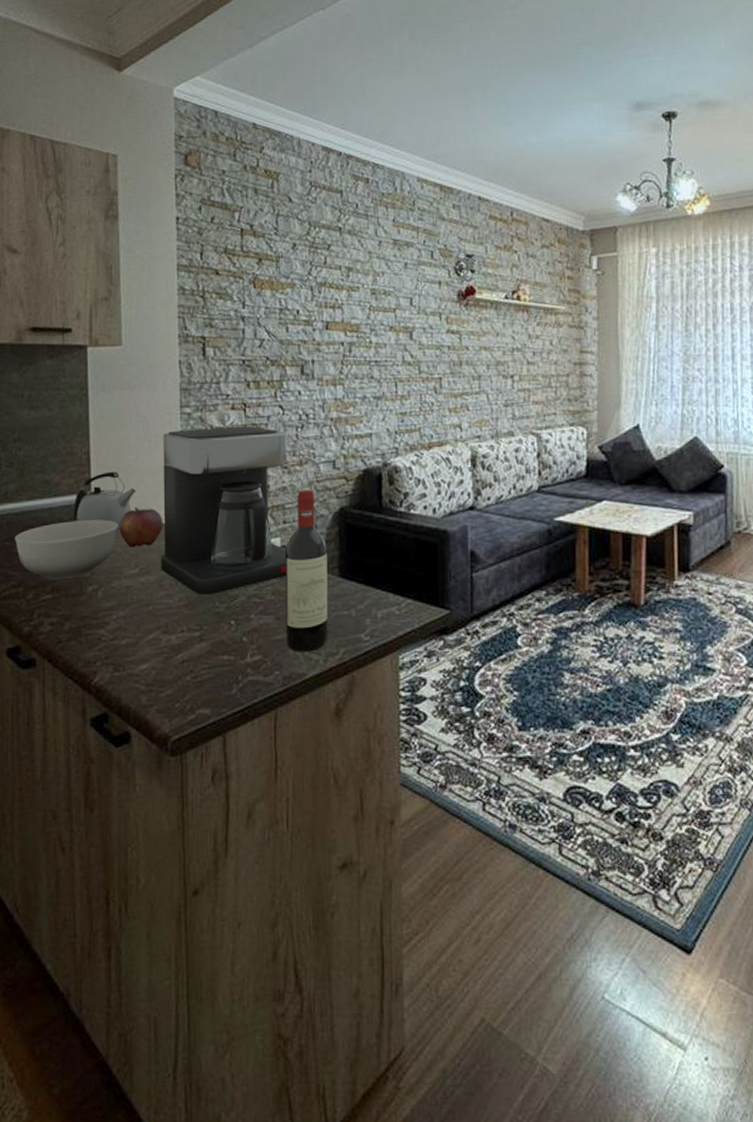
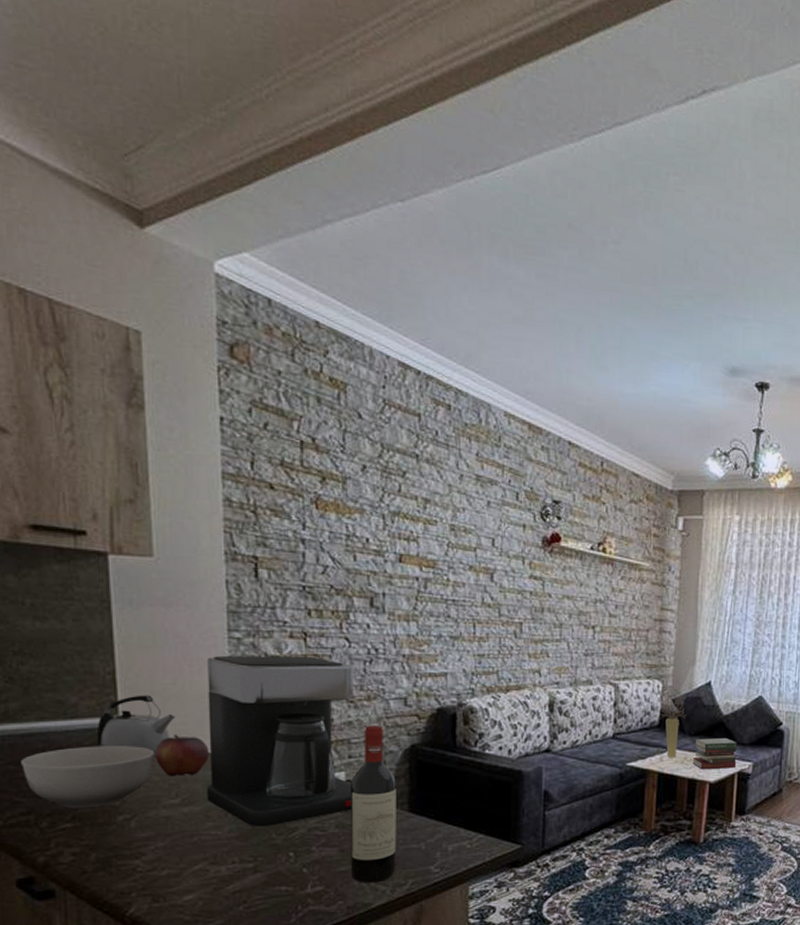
flower arrangement: none [577,436,615,510] -> present [651,690,687,757]
books: none [625,486,675,522] -> present [692,738,737,770]

